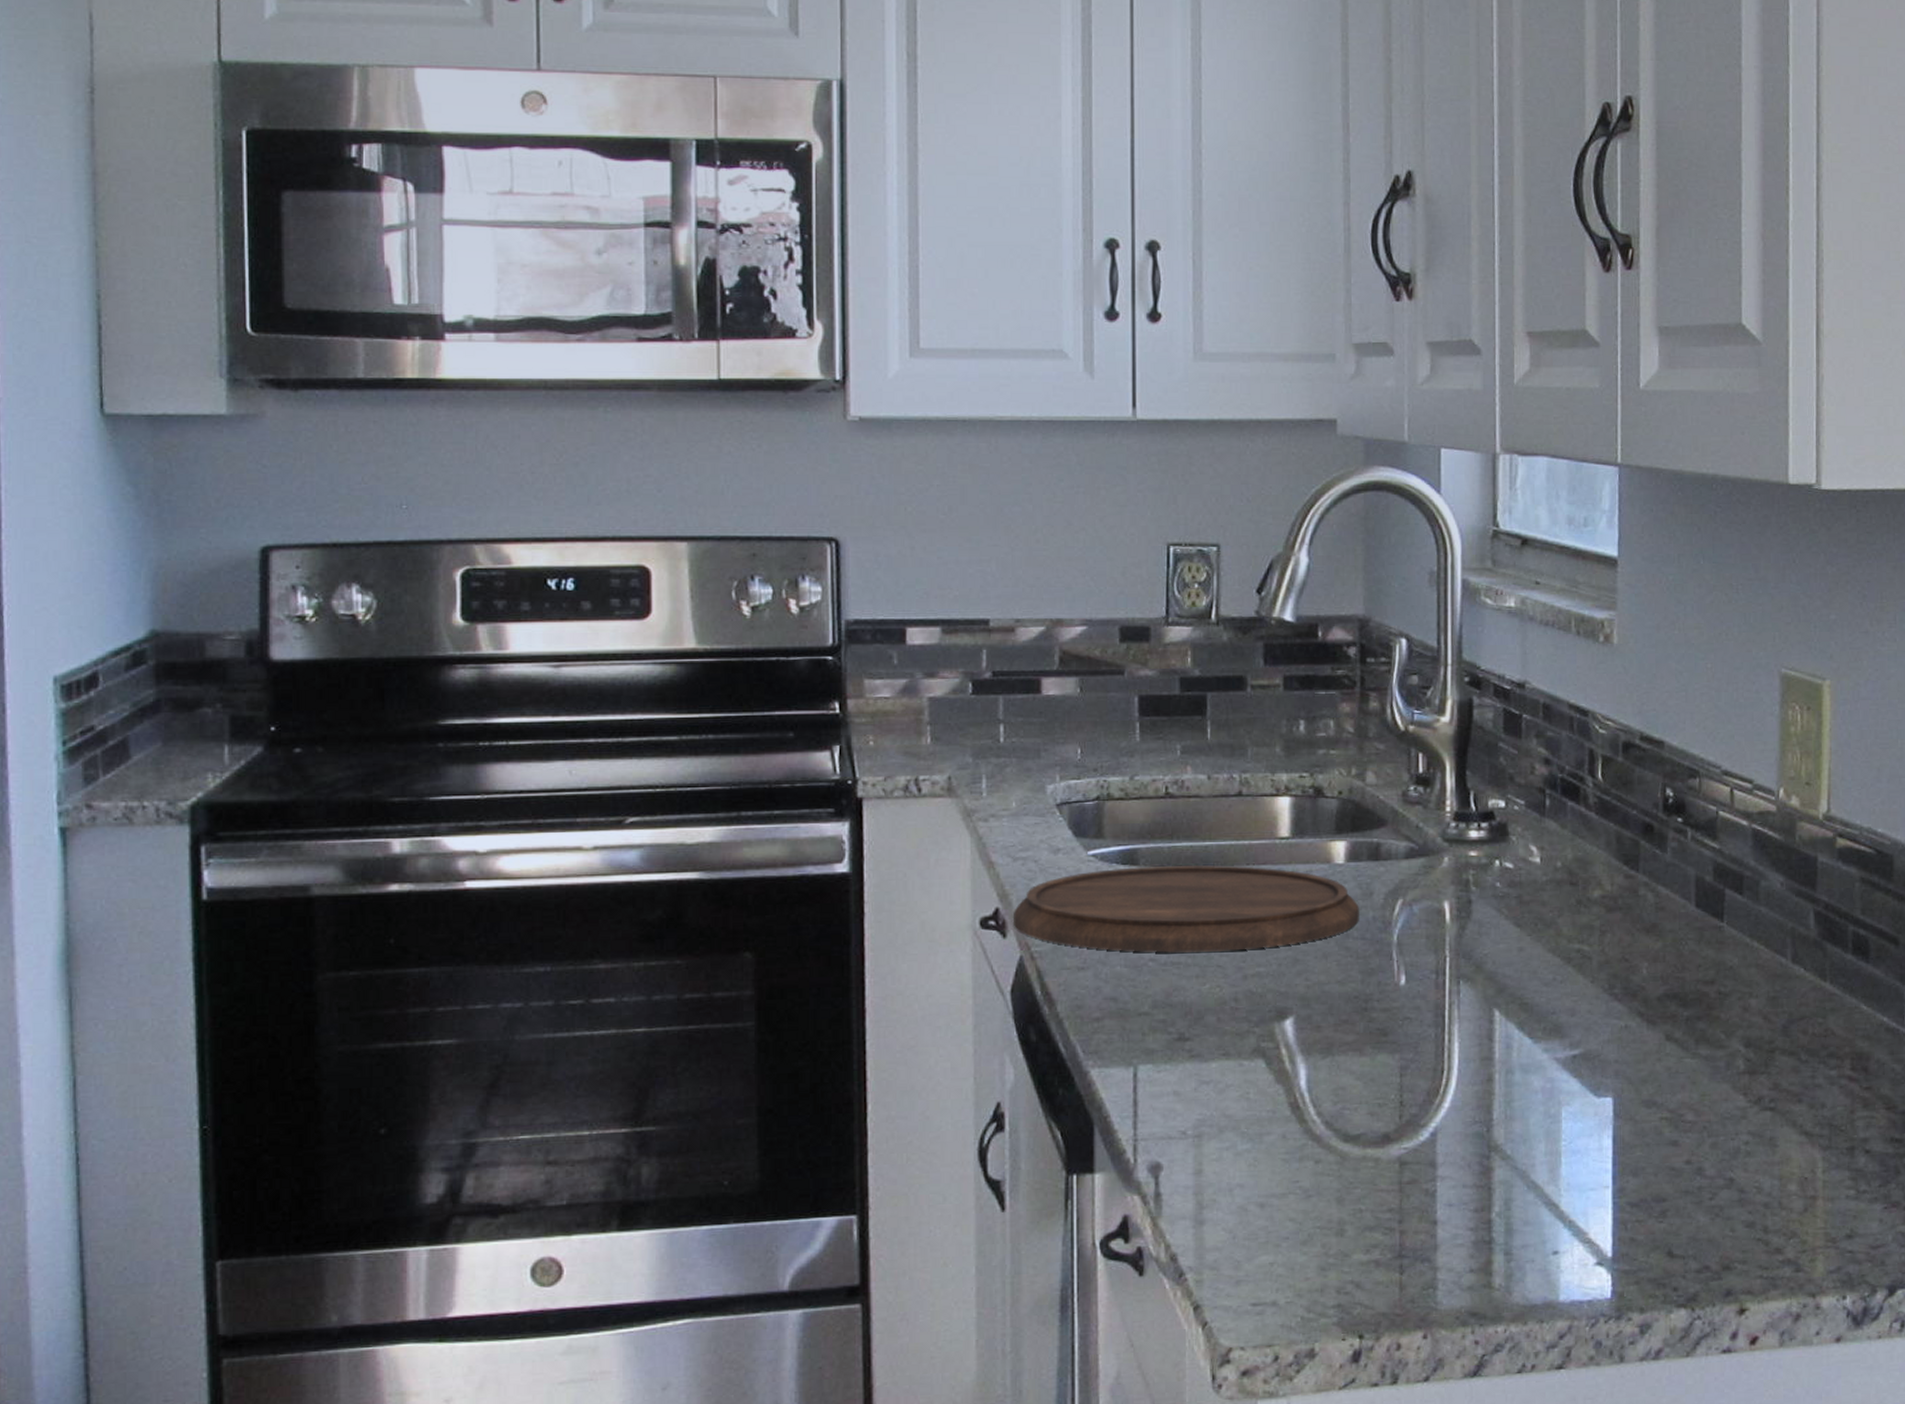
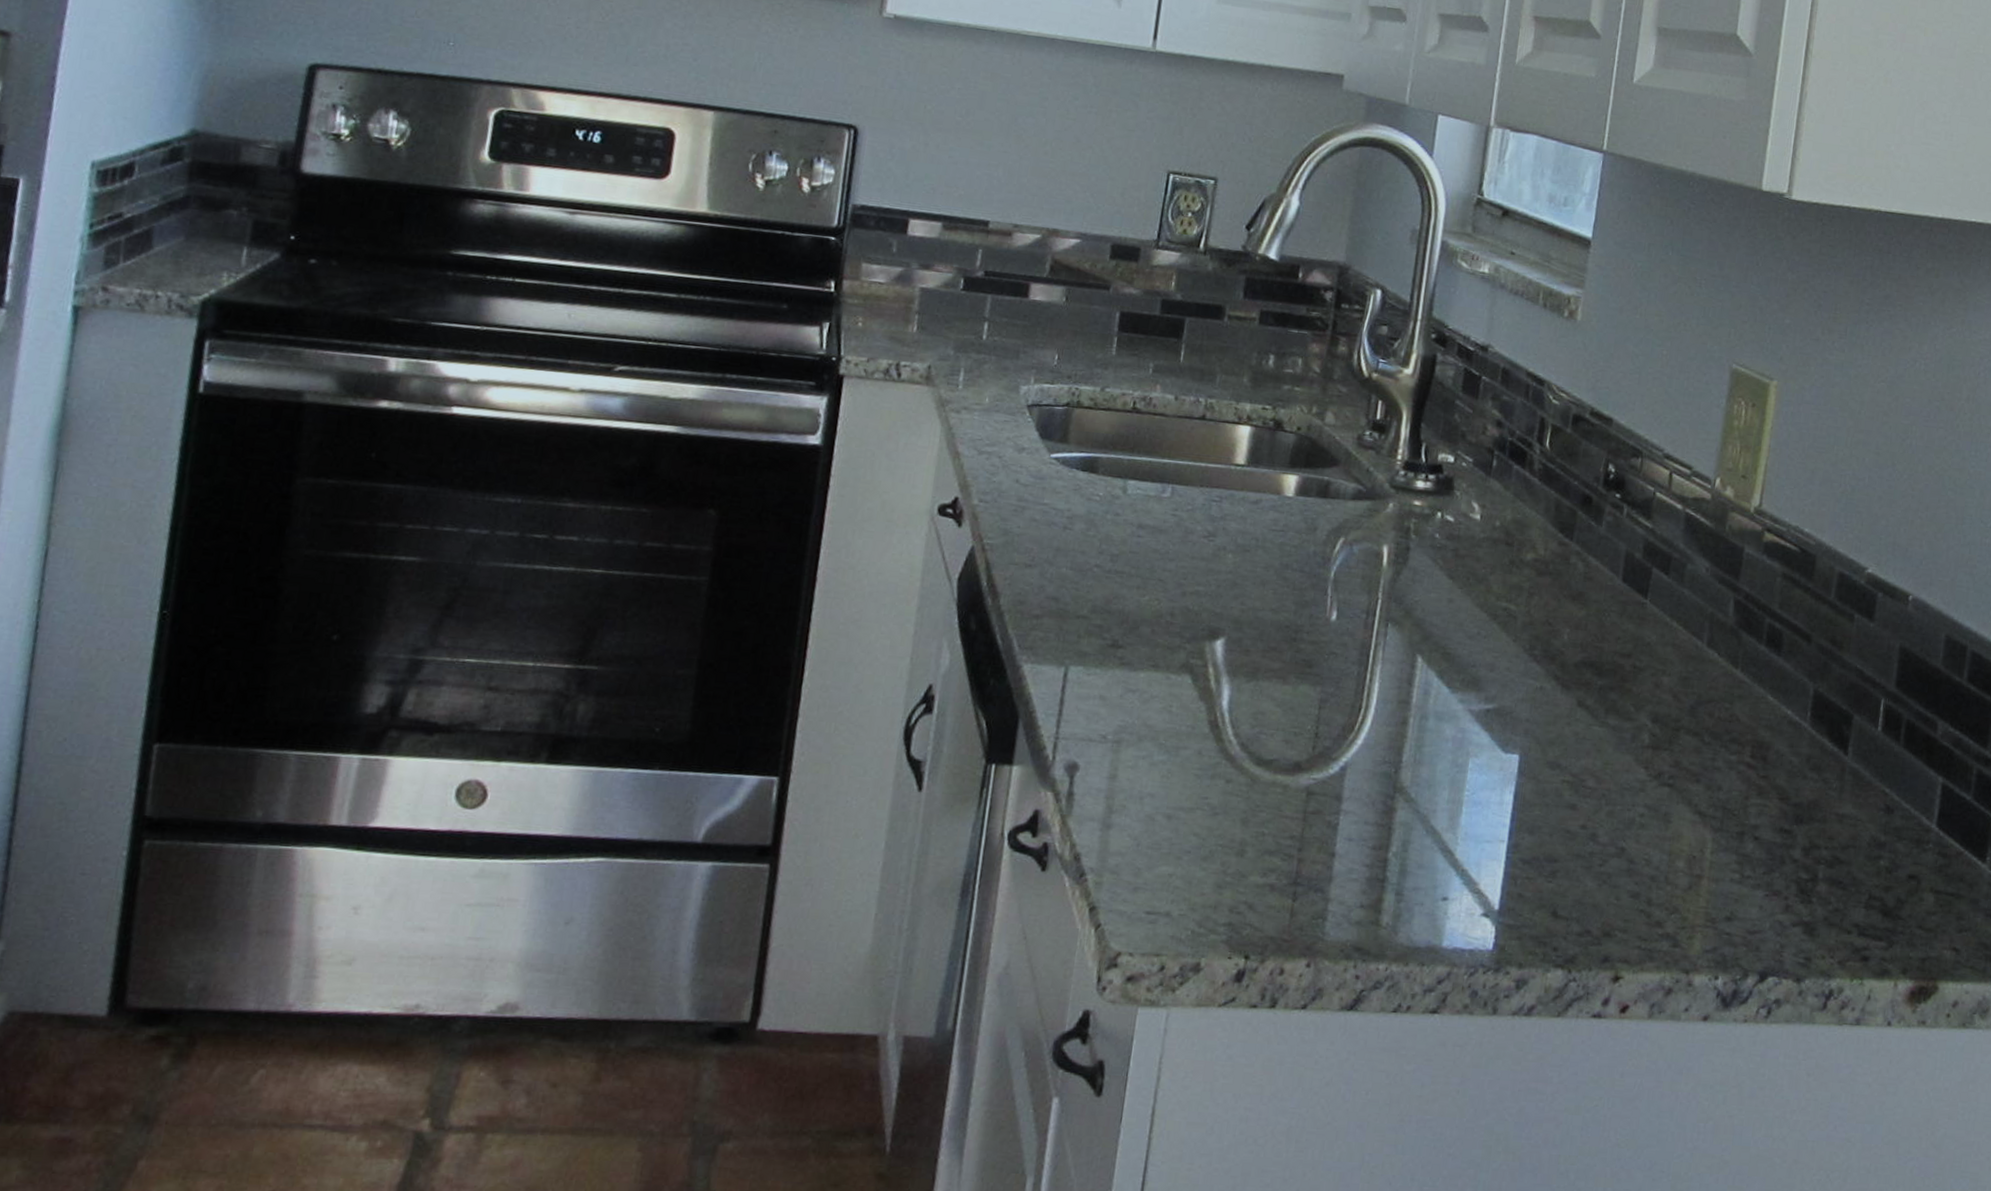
cutting board: present [1014,865,1359,953] -> none [970,473,1302,569]

